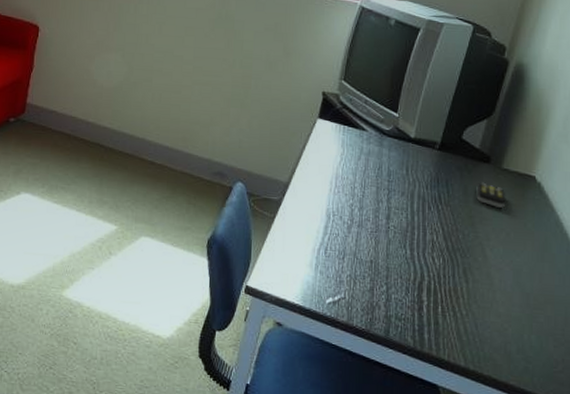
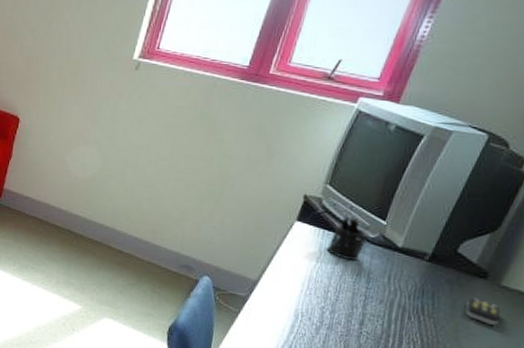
pen holder: none [349,111,385,154] -> present [327,216,370,261]

